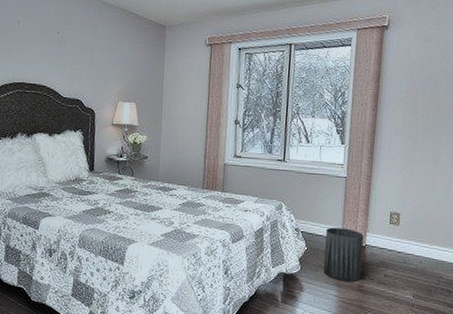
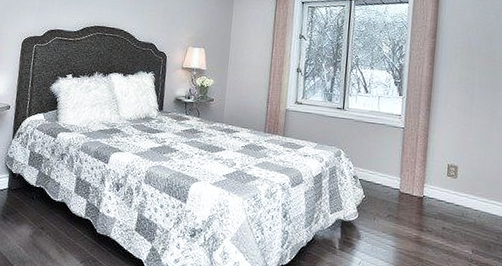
trash can: present [323,227,364,282] -> none [381,176,422,234]

